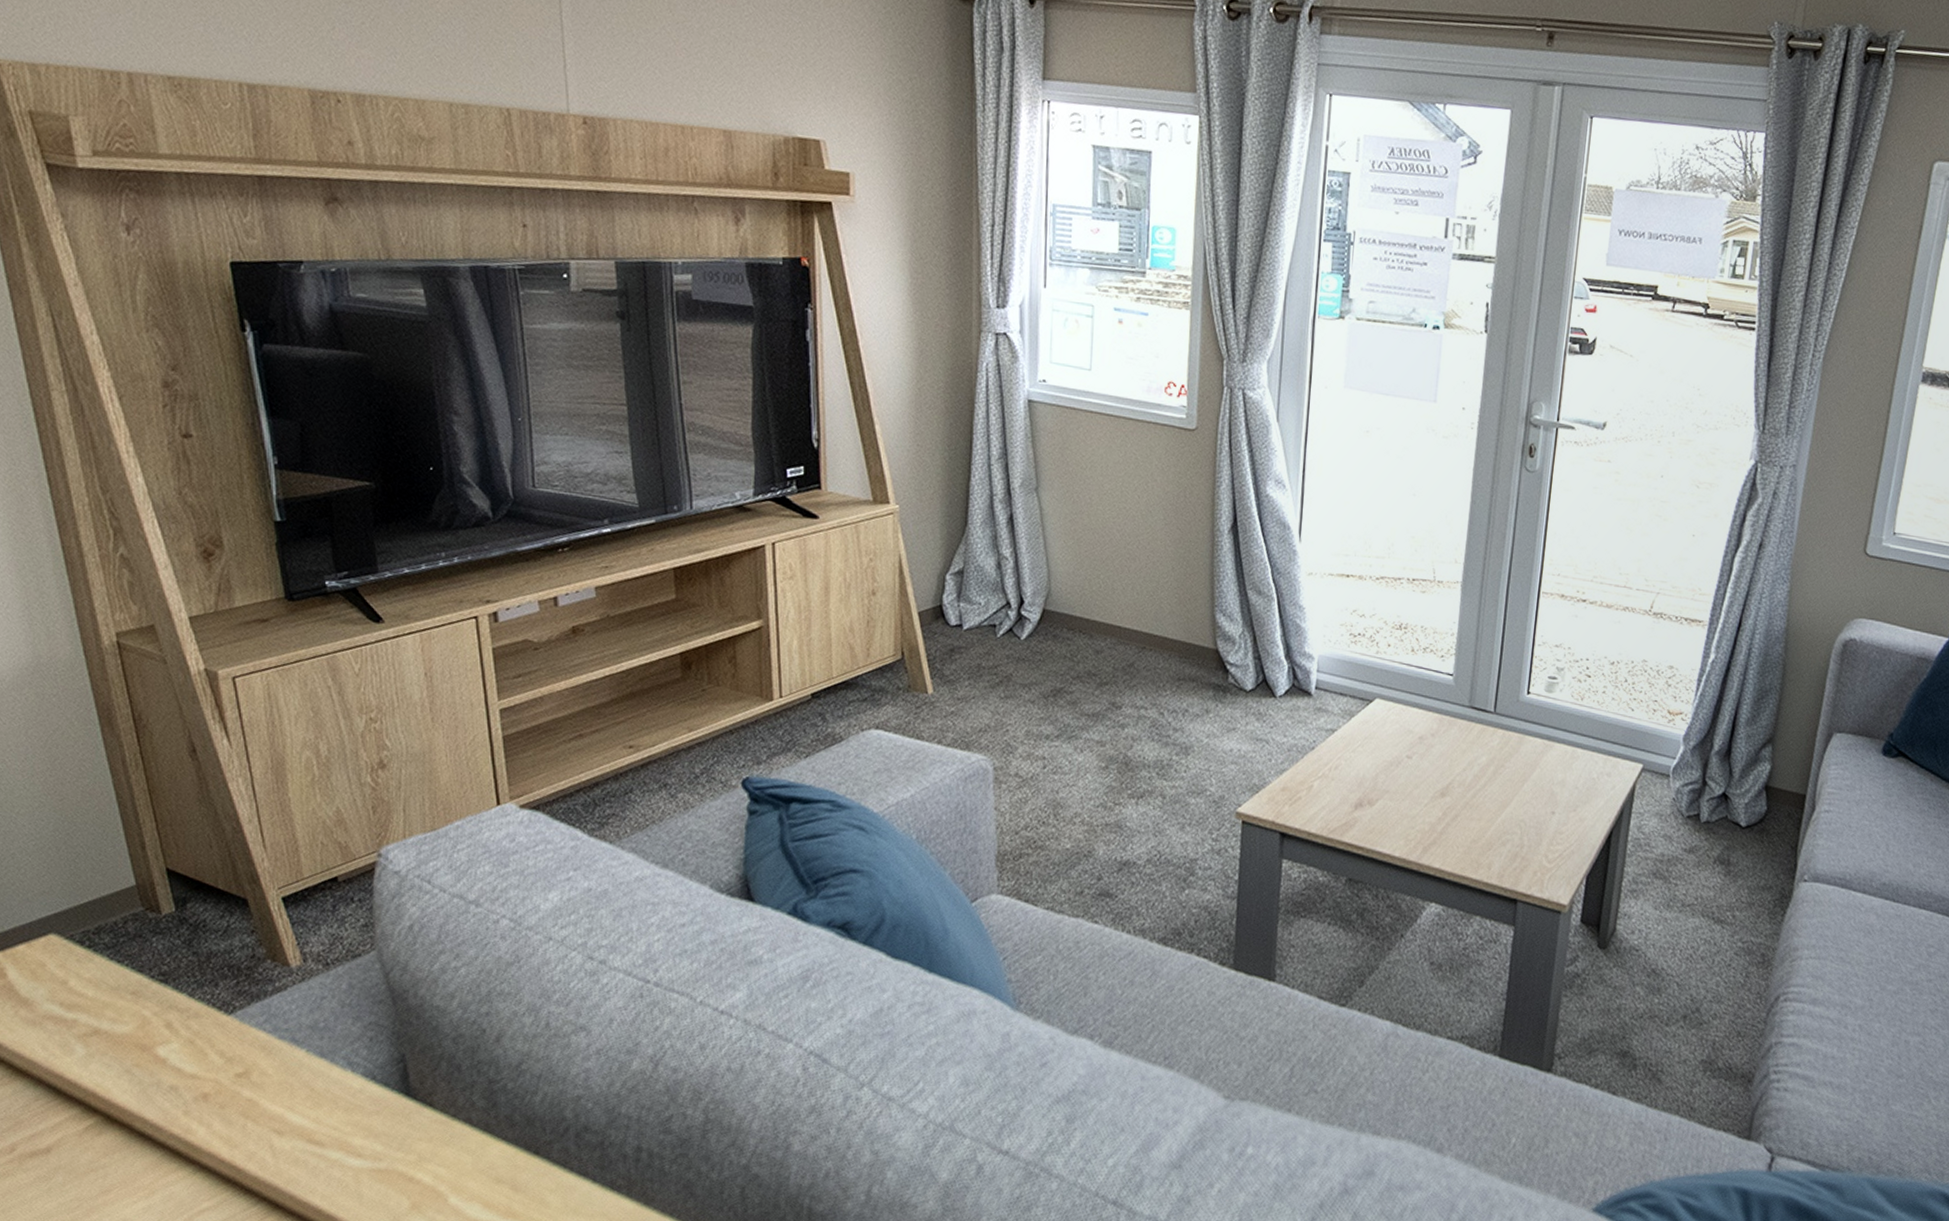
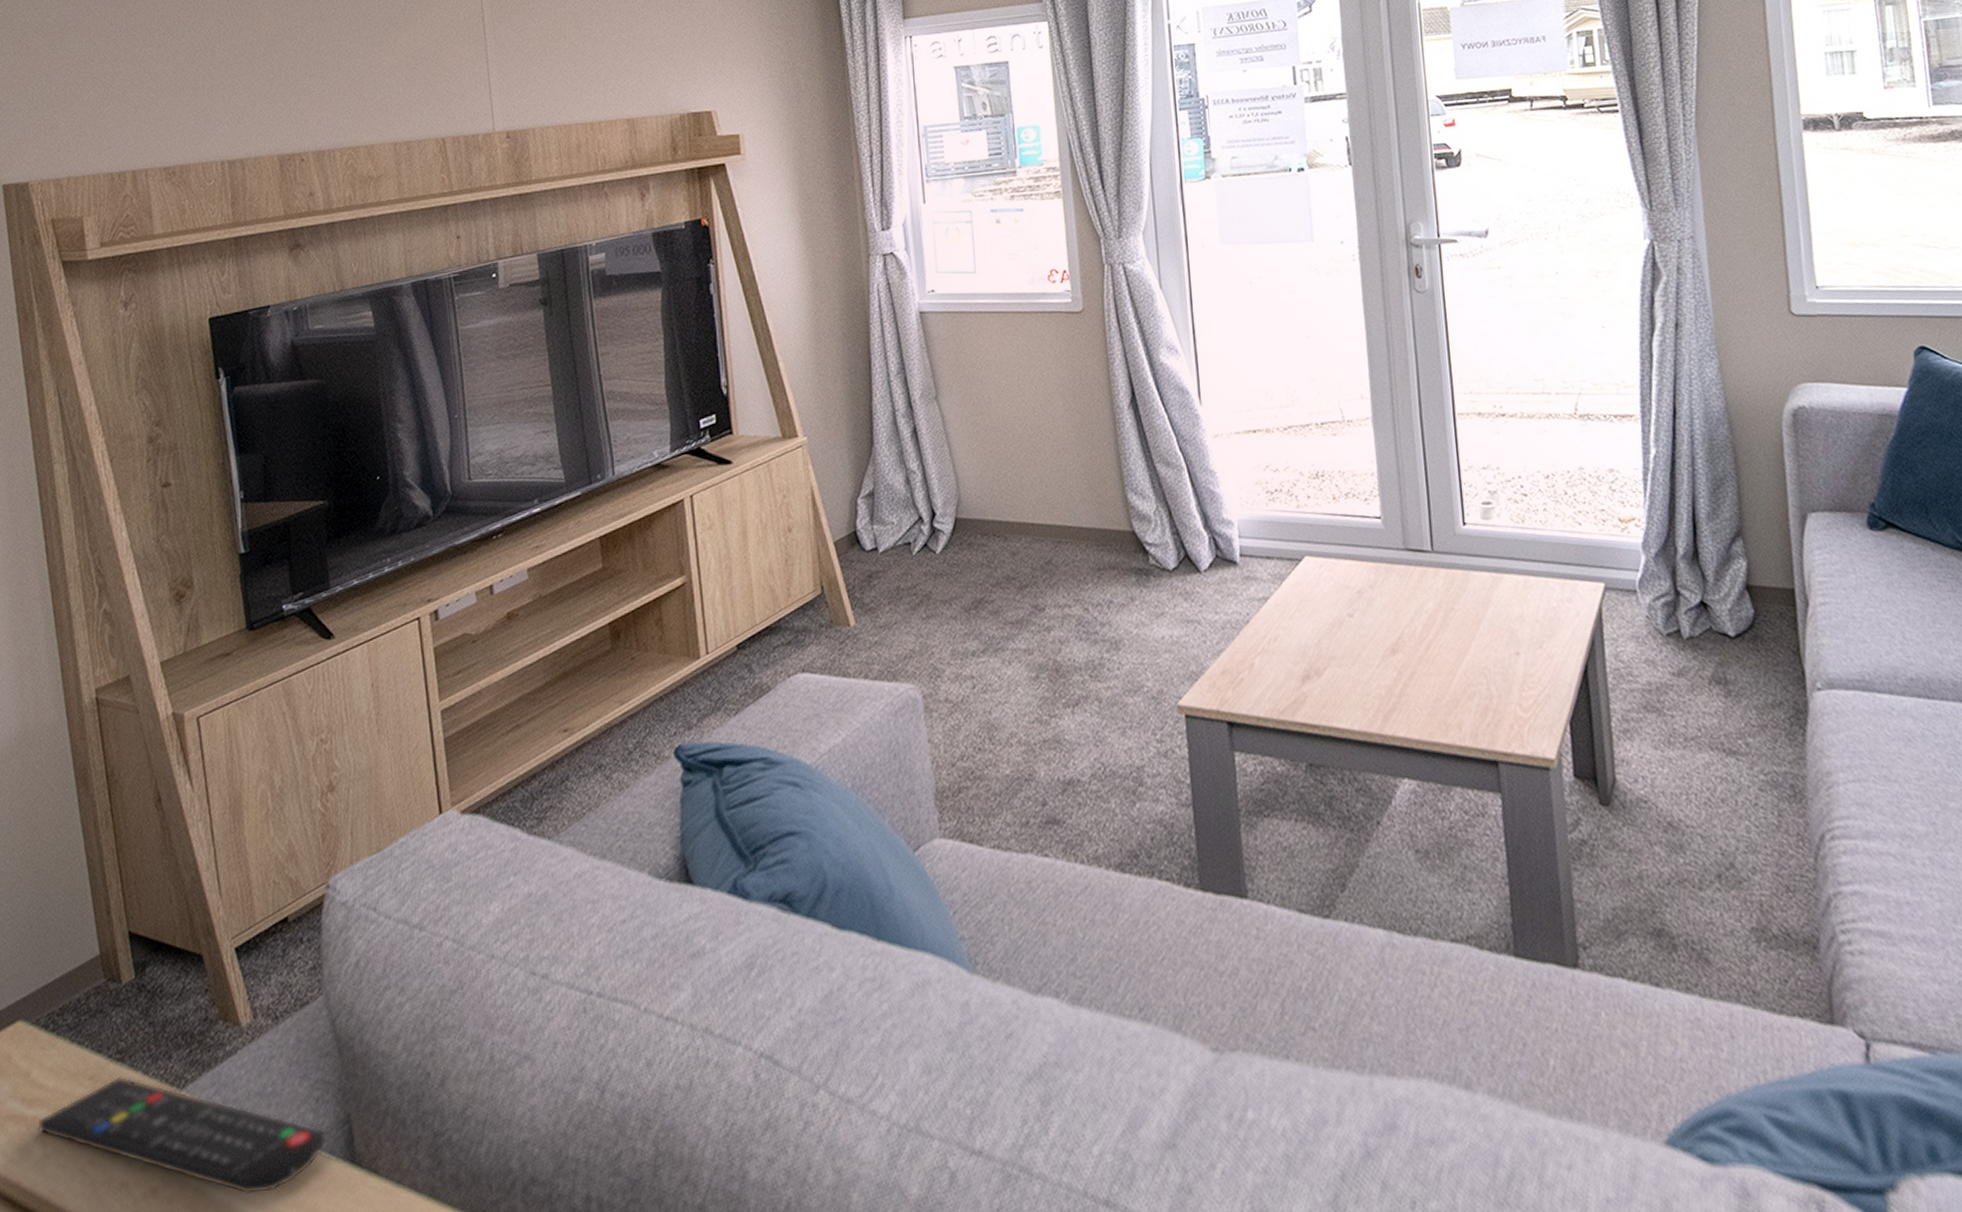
remote control: none [79,995,381,1111] -> present [37,1076,327,1195]

